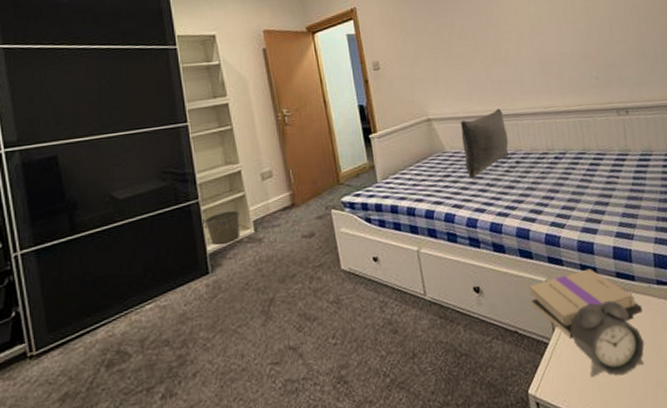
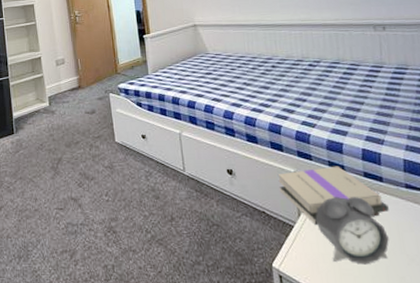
basket: present [204,211,240,245] -> none [12,88,38,112]
pillow: present [460,108,509,178] -> none [223,19,266,77]

